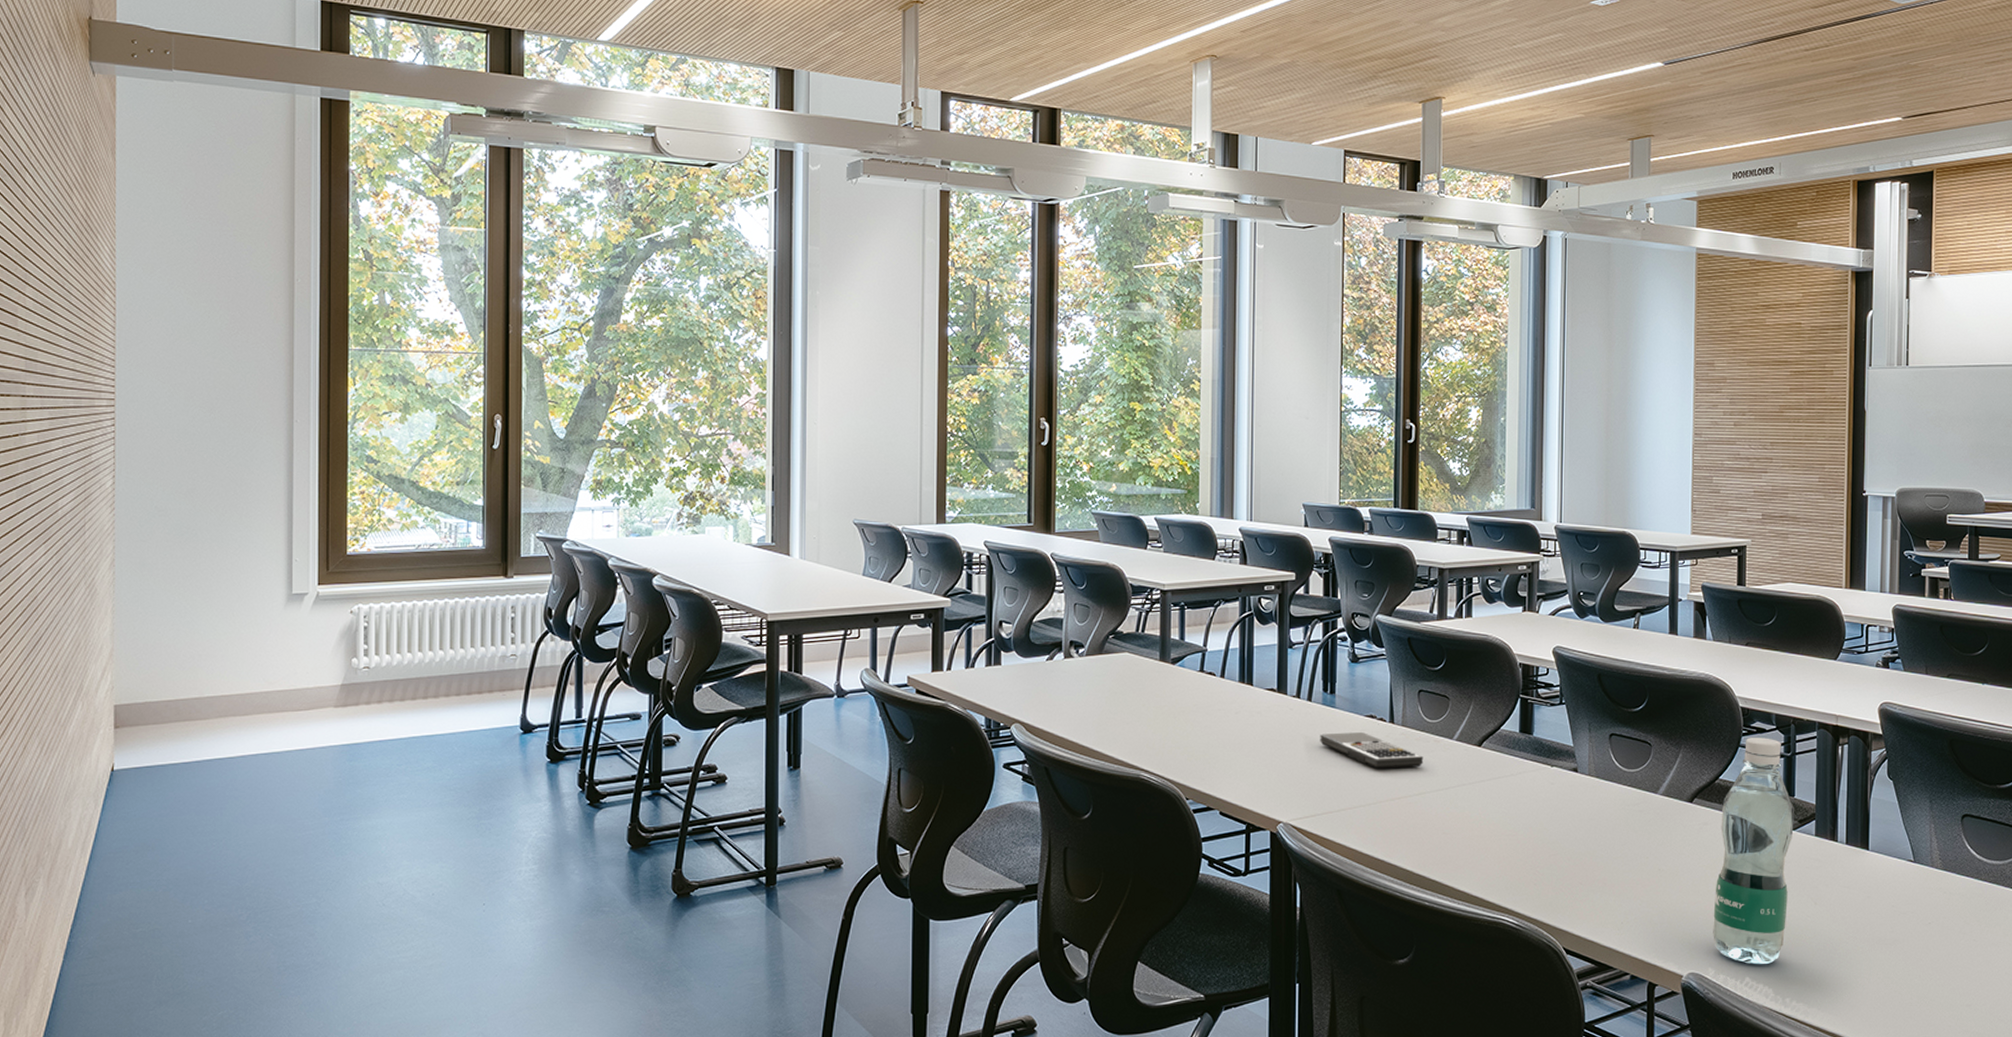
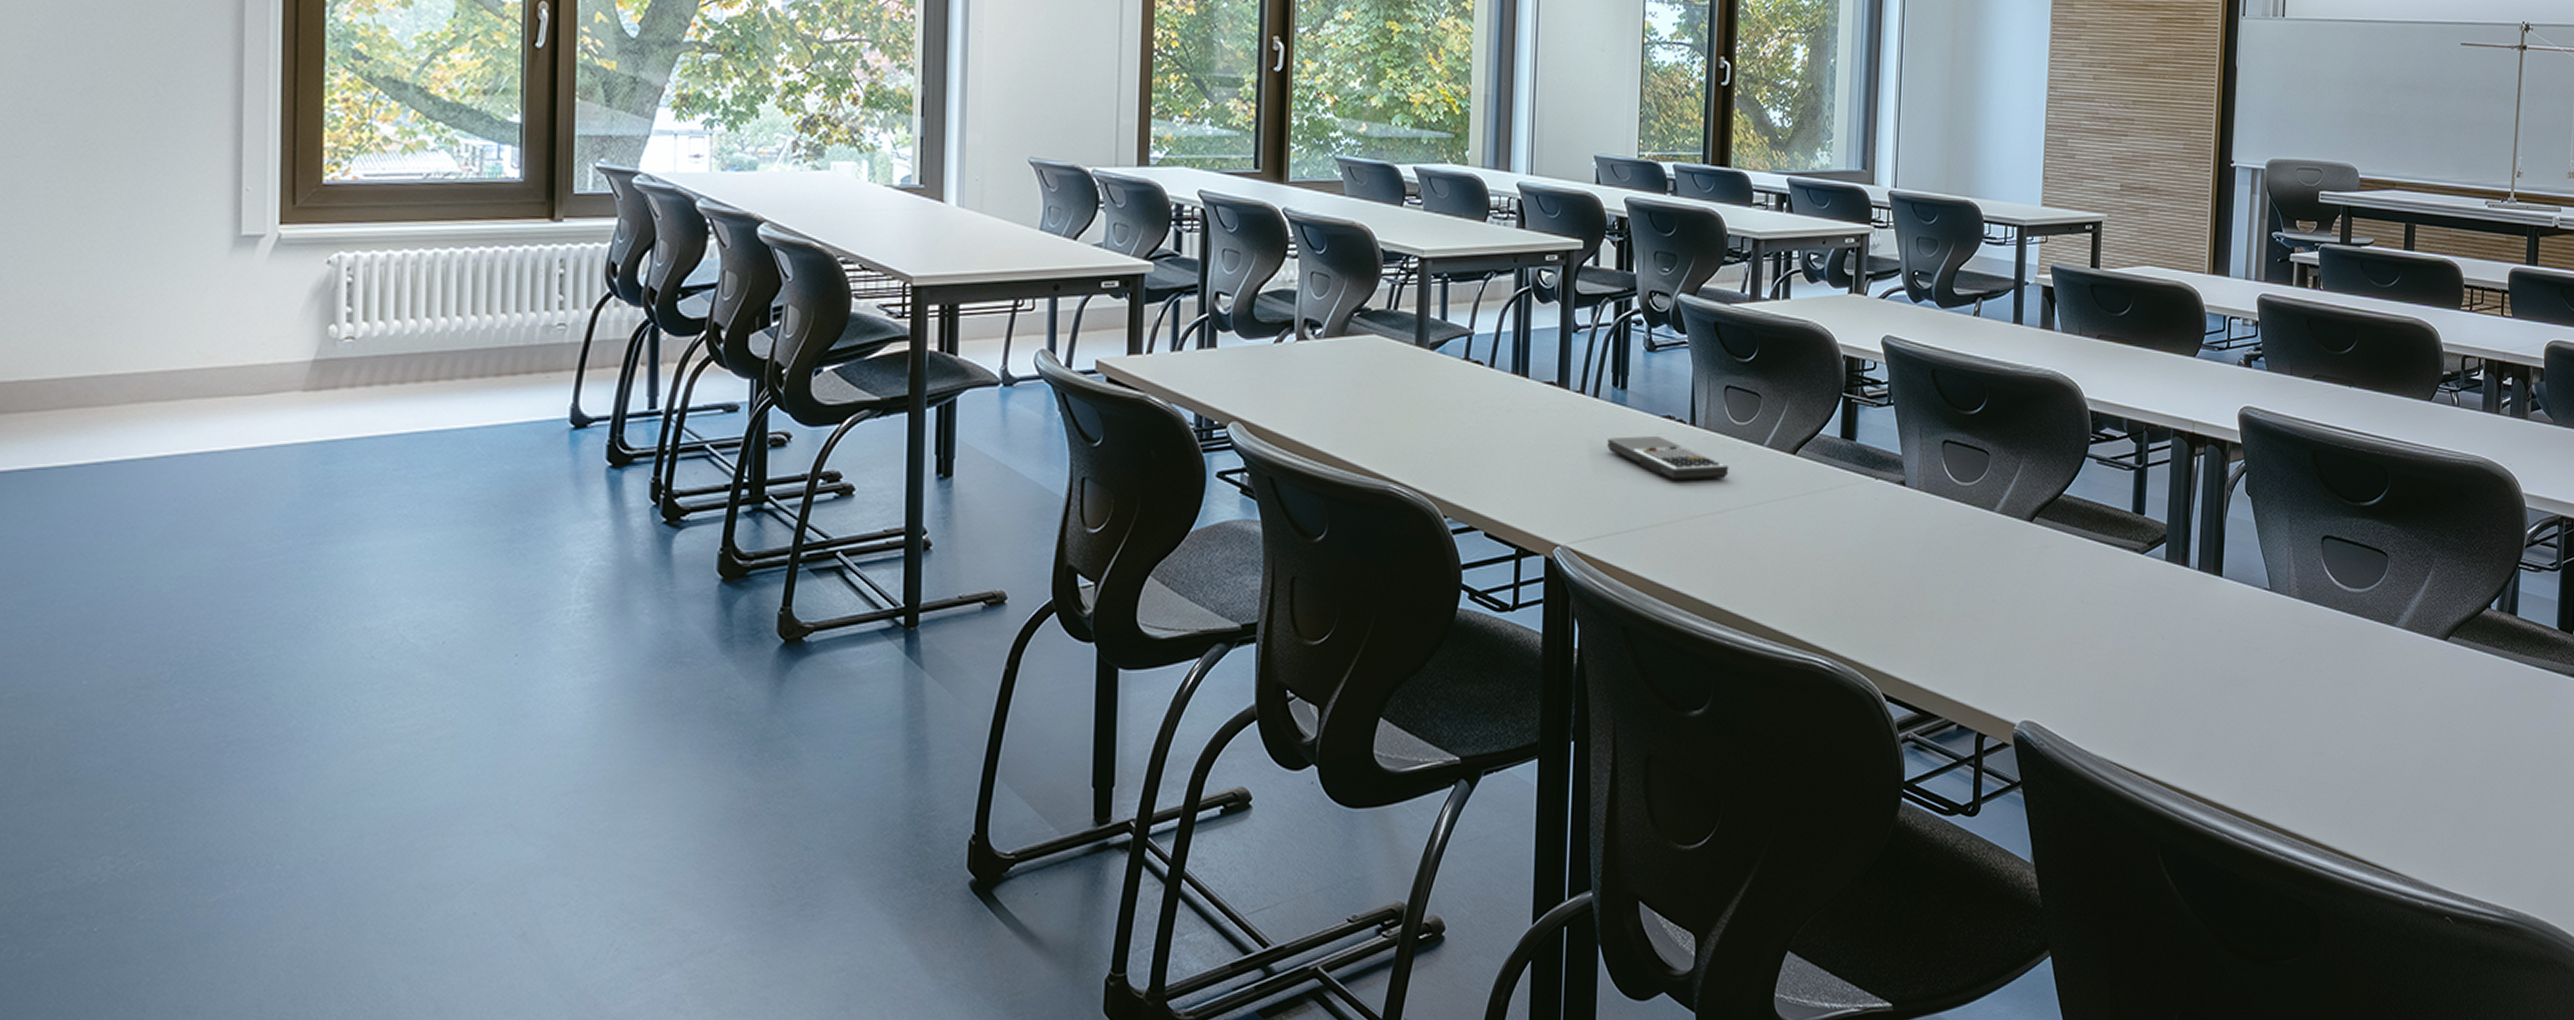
bottle: present [1713,738,1795,965] -> none [2050,446,2145,711]

